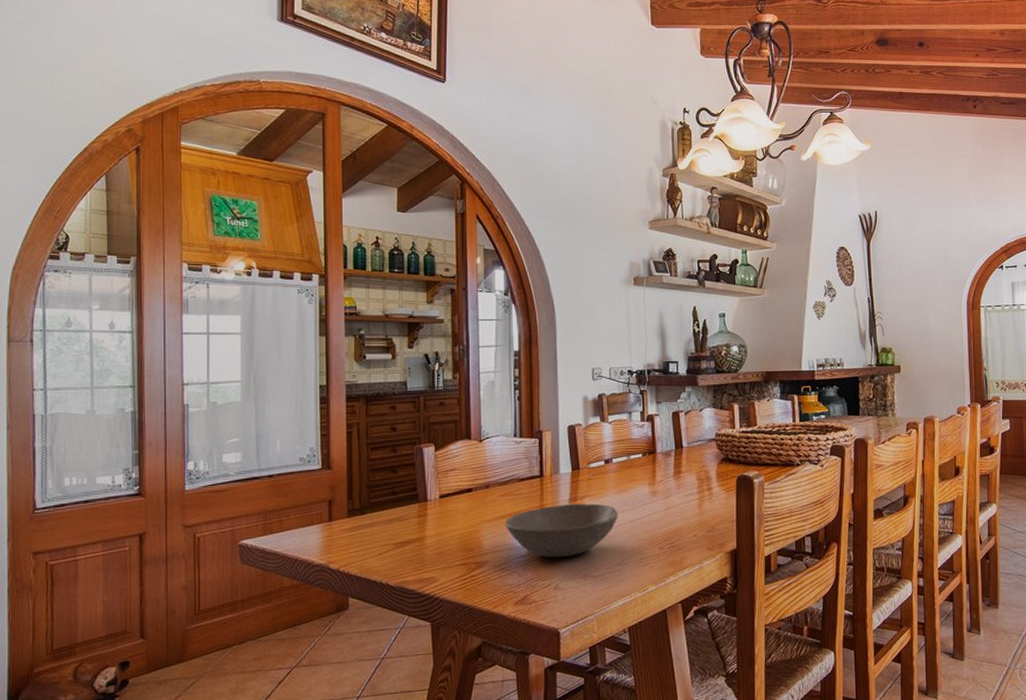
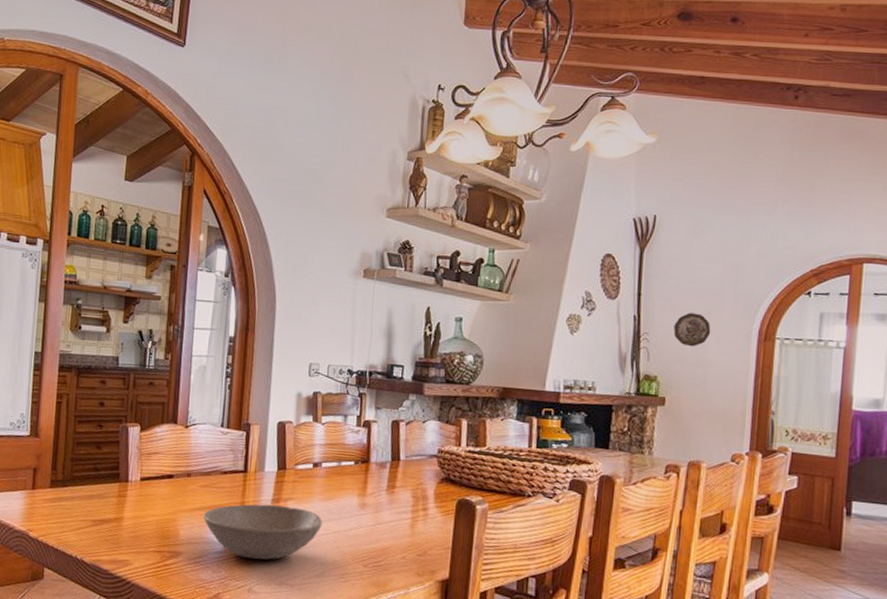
decorative plate: none [901,291,930,320] -> present [673,313,711,347]

